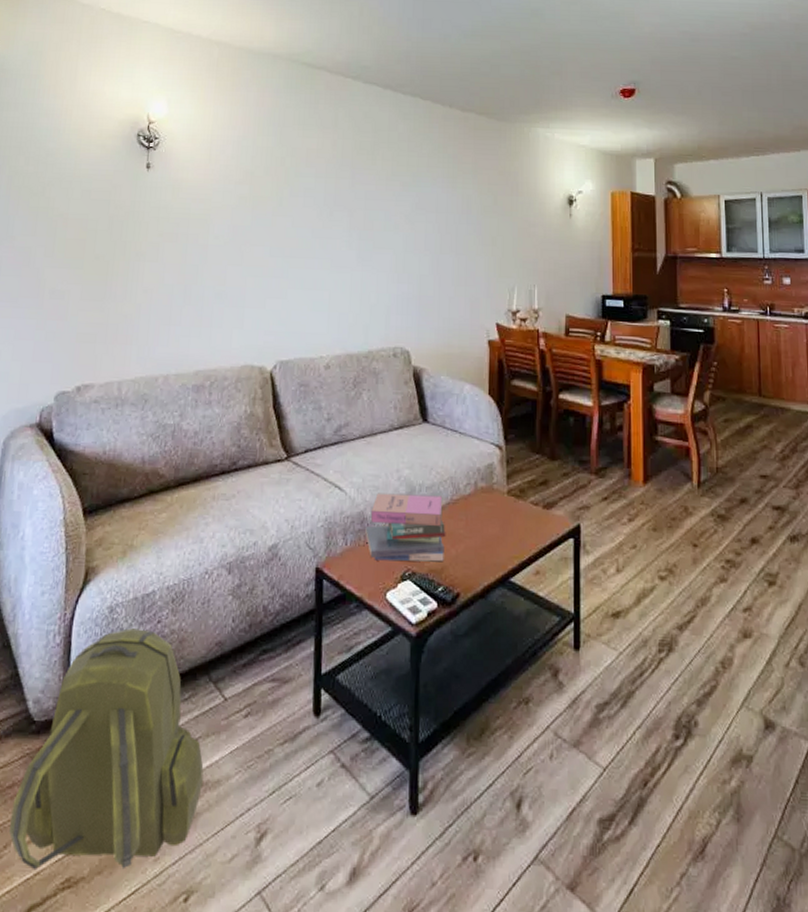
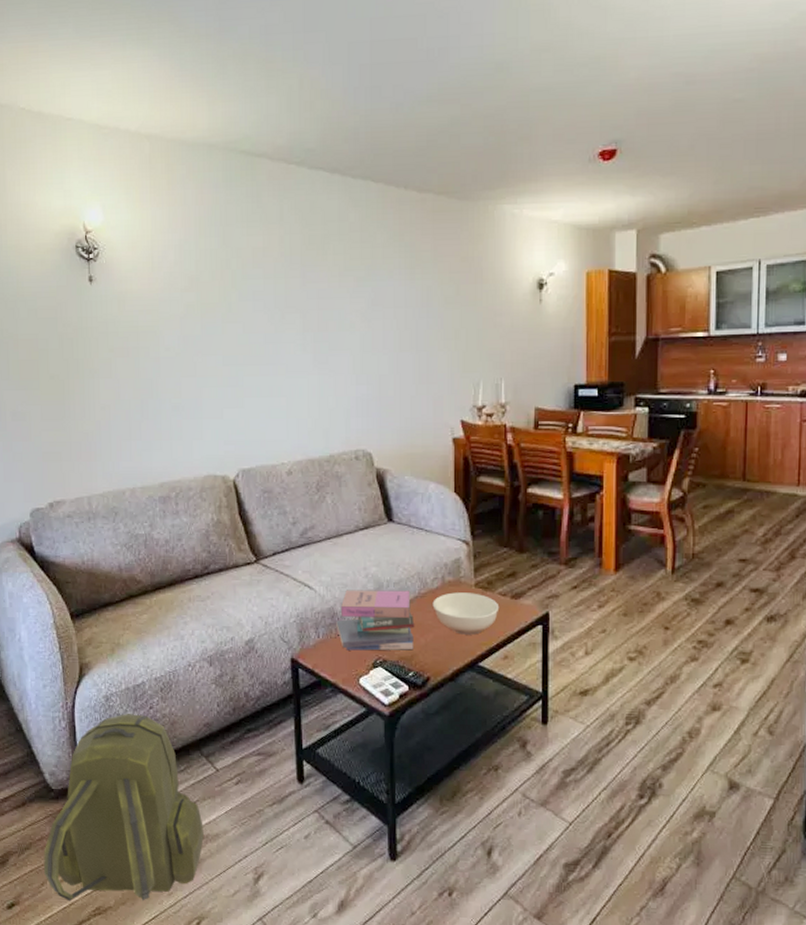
bowl: none [464,499,532,547] -> present [432,592,500,635]

